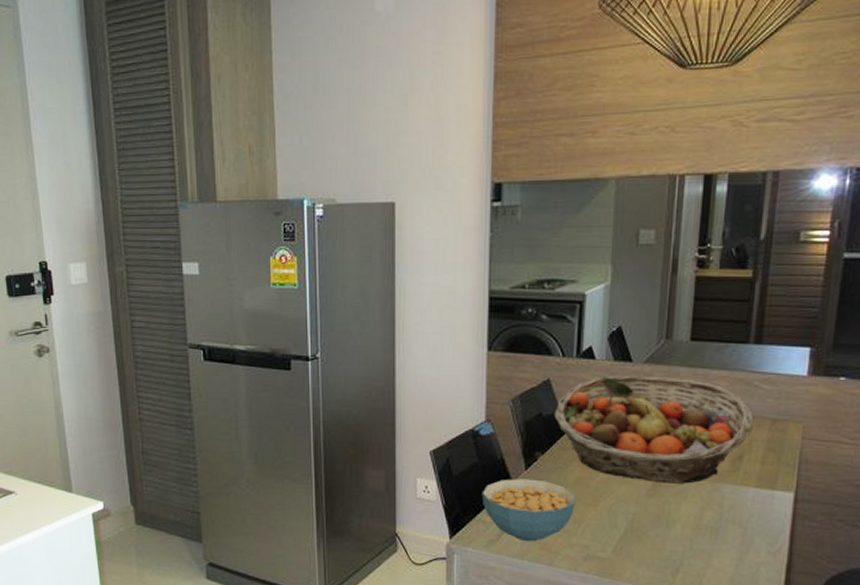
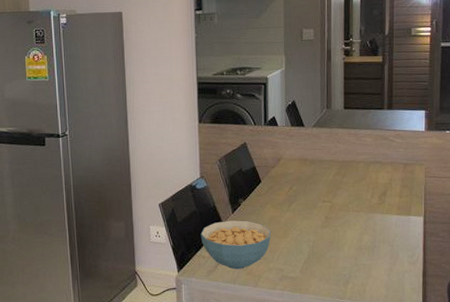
fruit basket: present [554,375,754,484] -> none [250,137,392,217]

